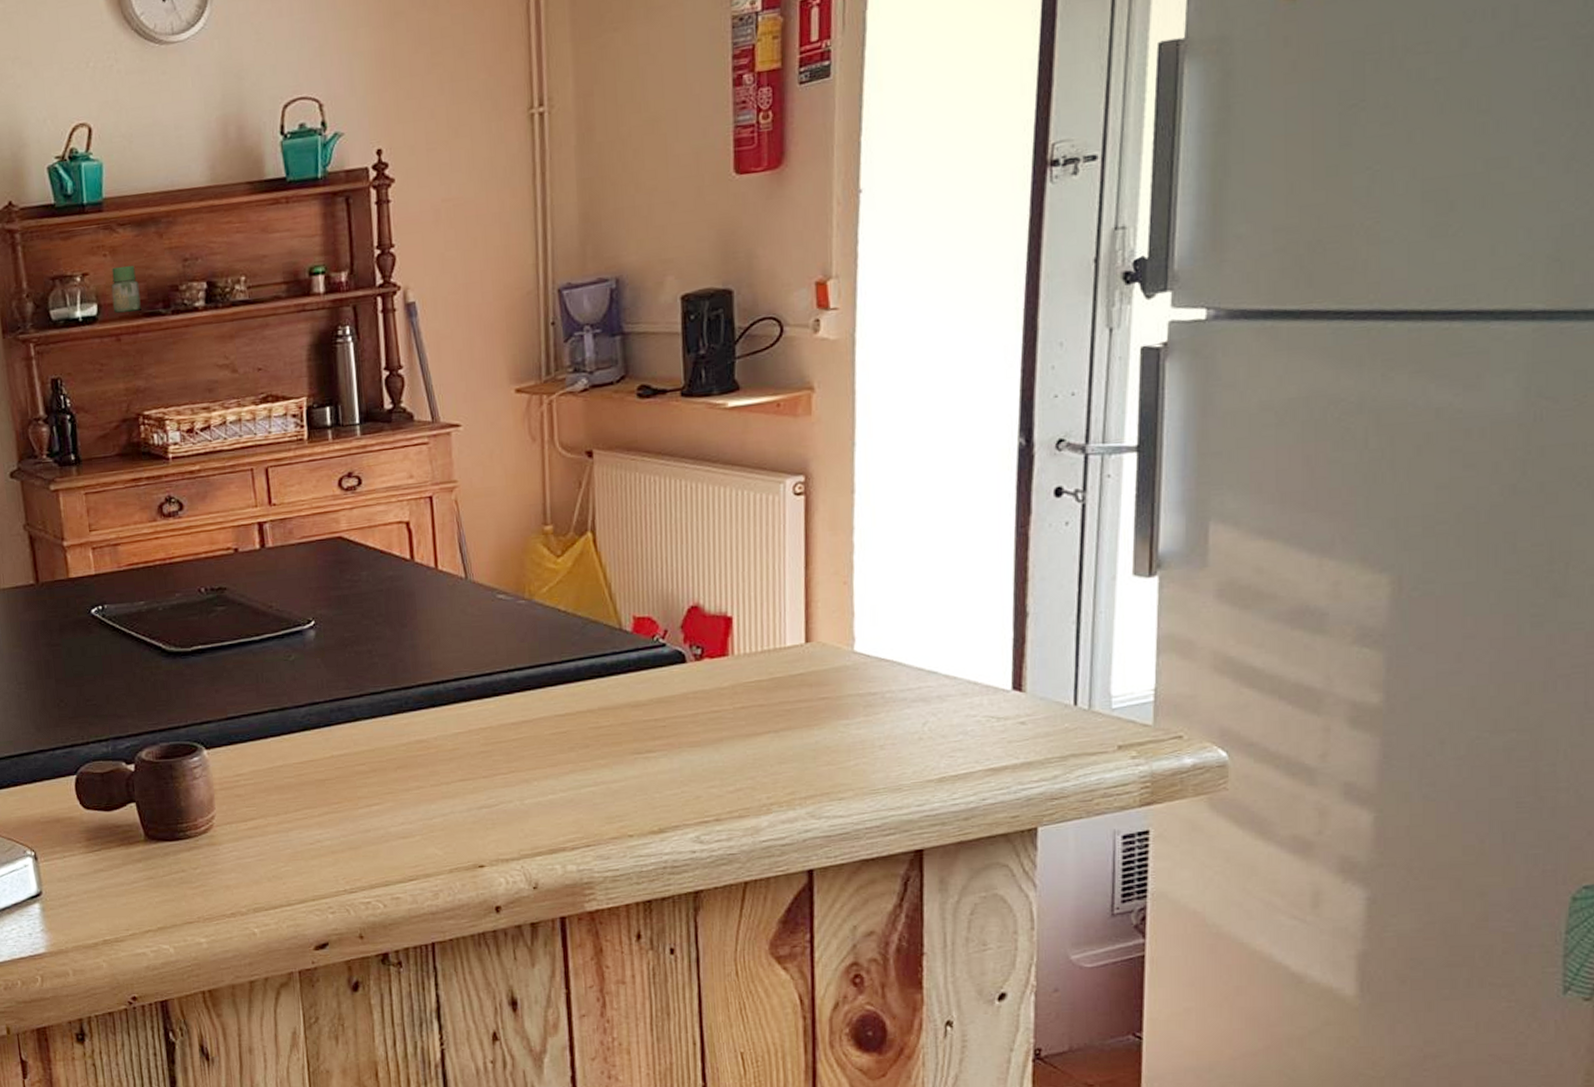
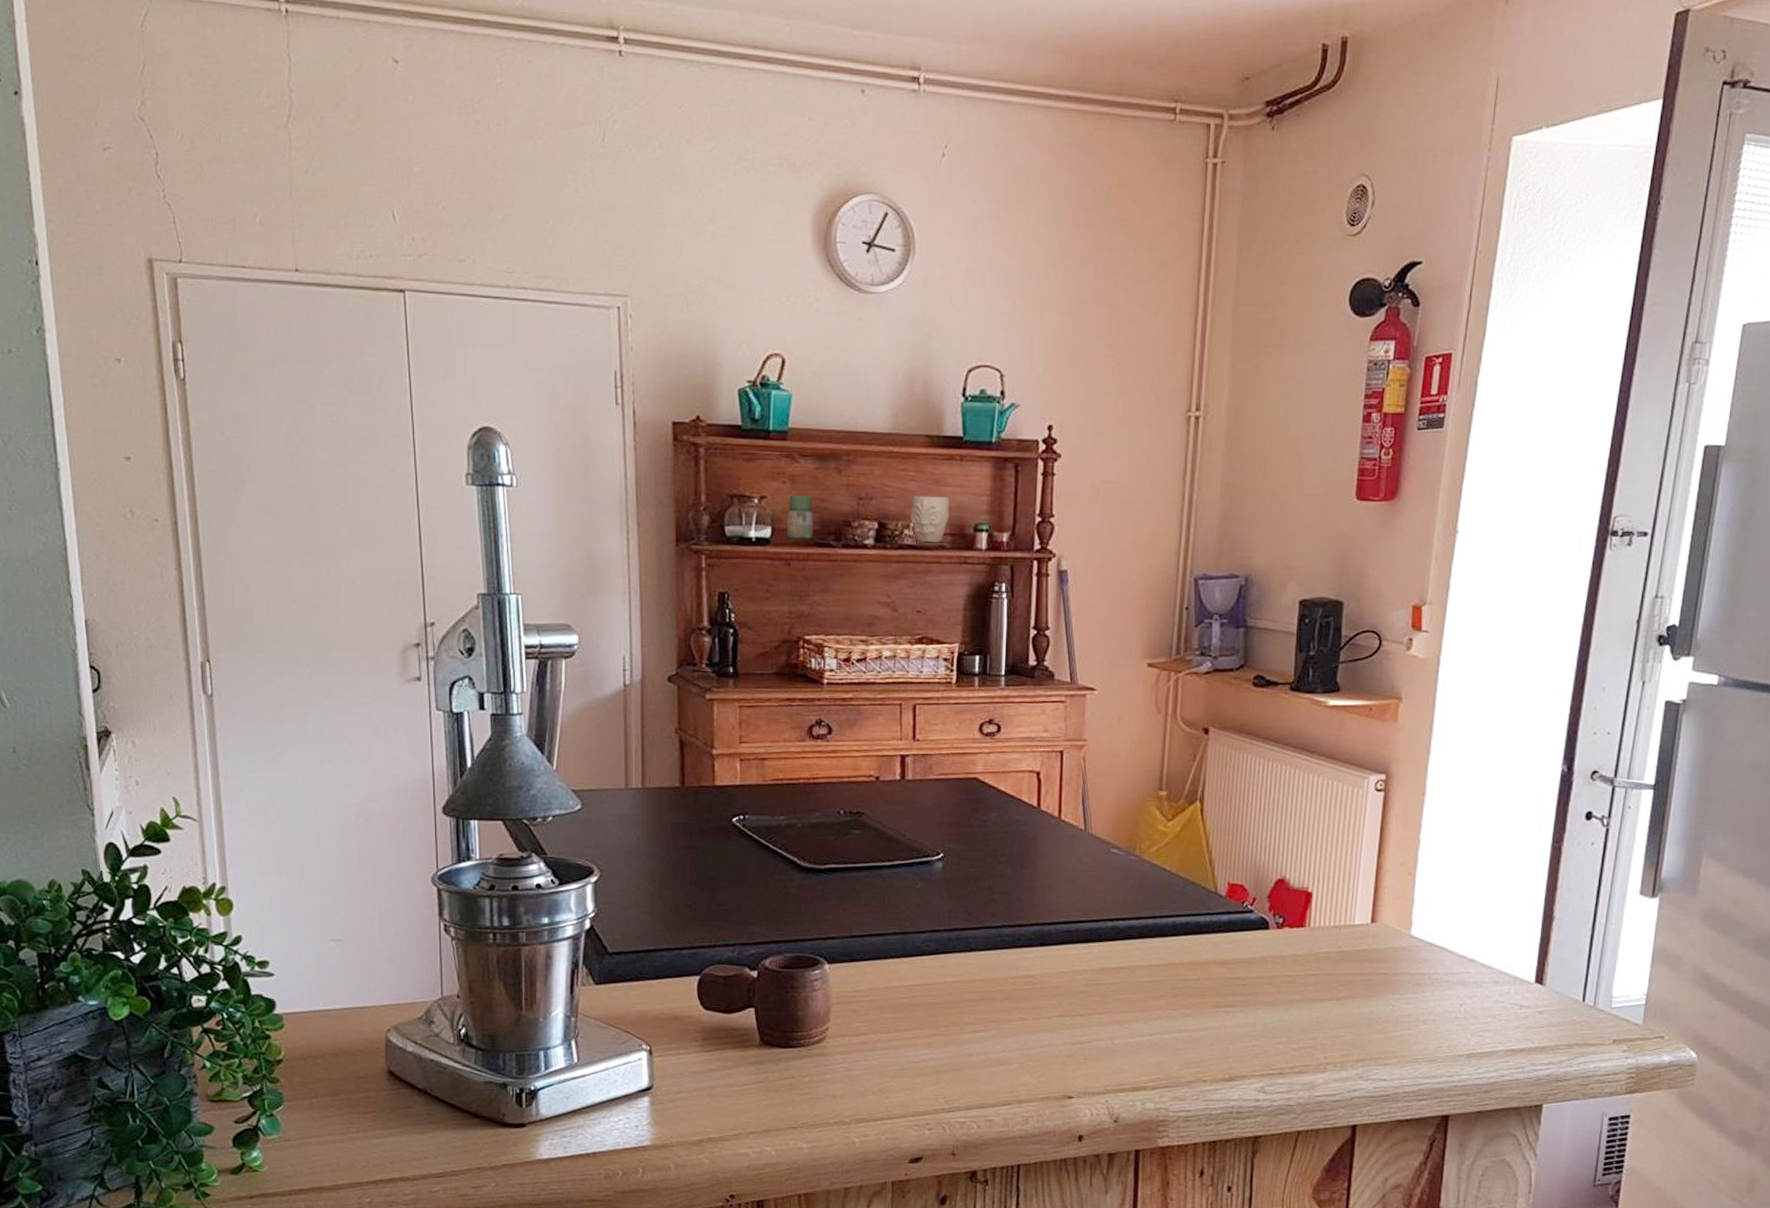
cup: none [238,243,281,297] -> present [910,496,949,543]

